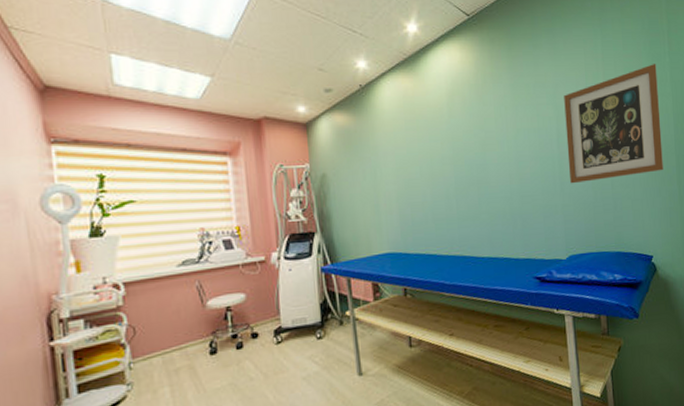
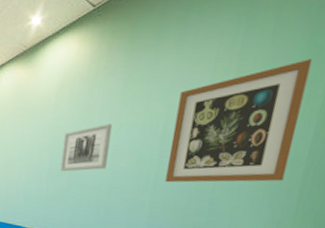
wall art: none [464,130,513,186] -> present [60,124,113,172]

